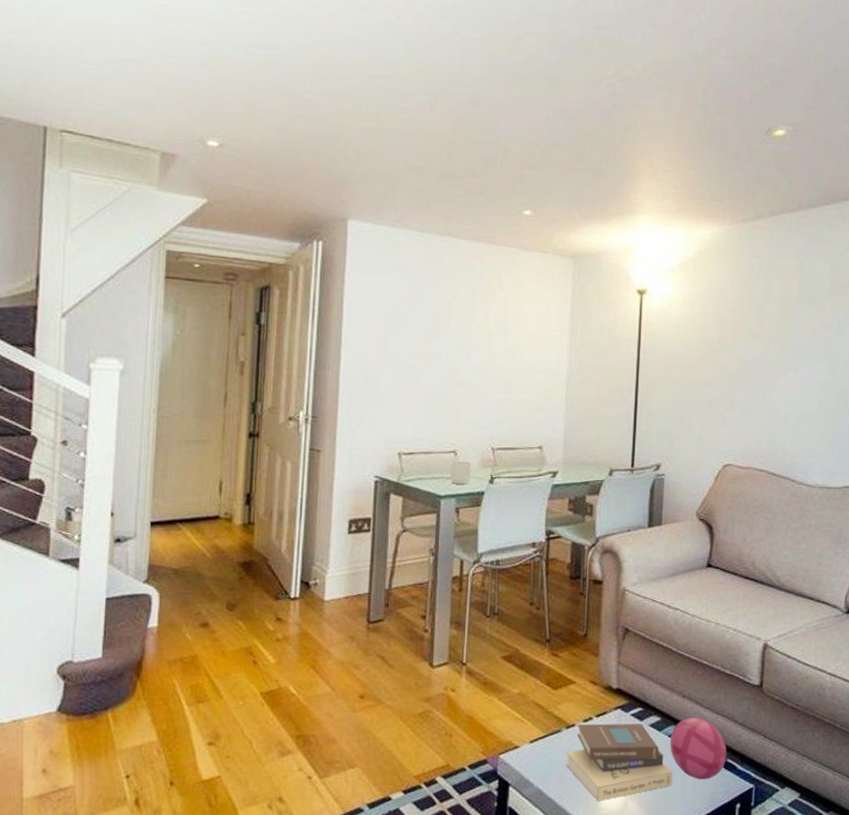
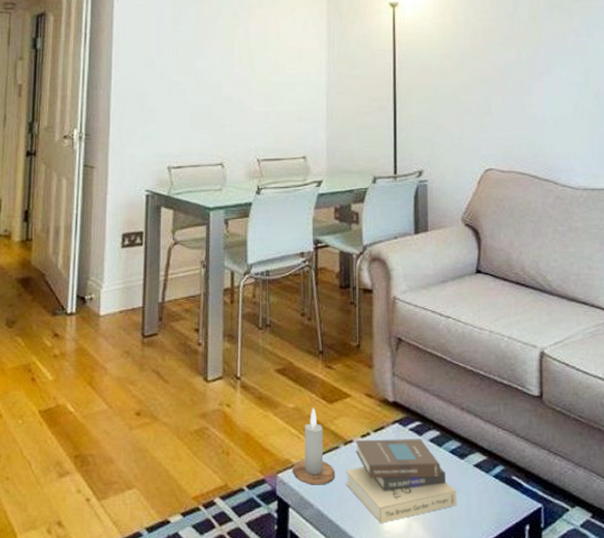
mug: present [449,461,471,484] -> none [217,173,238,196]
candle: none [514,693,557,766] -> present [293,408,335,485]
toy ball: present [669,716,727,779] -> none [450,430,512,498]

